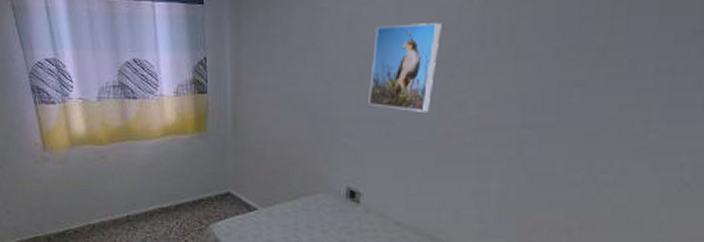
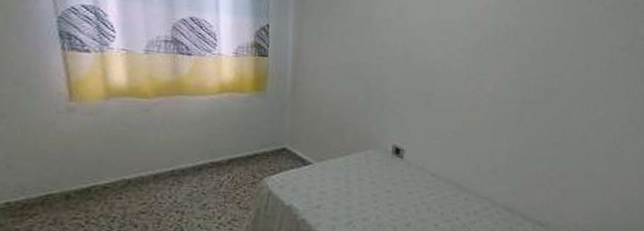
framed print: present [368,23,442,112] -> none [412,17,469,87]

